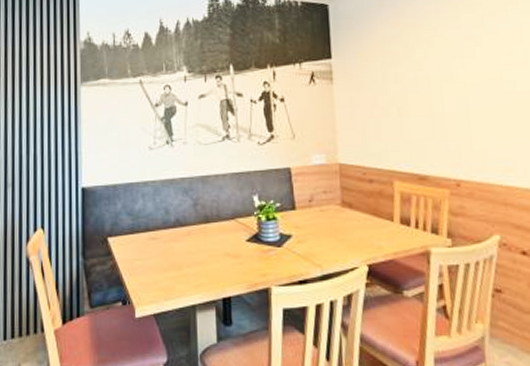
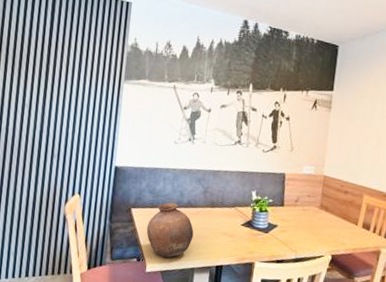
pottery: none [129,224,189,295] -> present [146,203,194,258]

